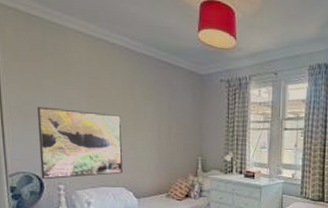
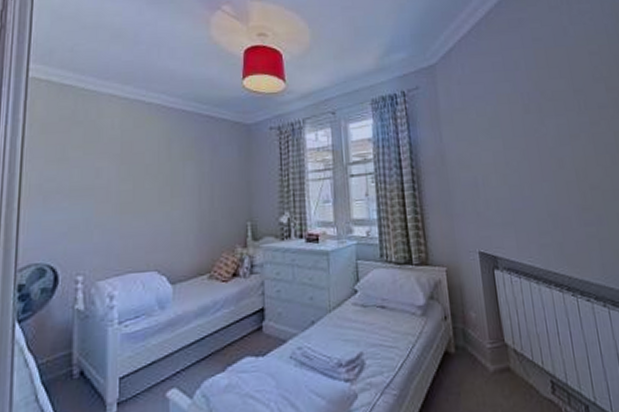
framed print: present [36,106,123,180] -> none [56,181,156,271]

